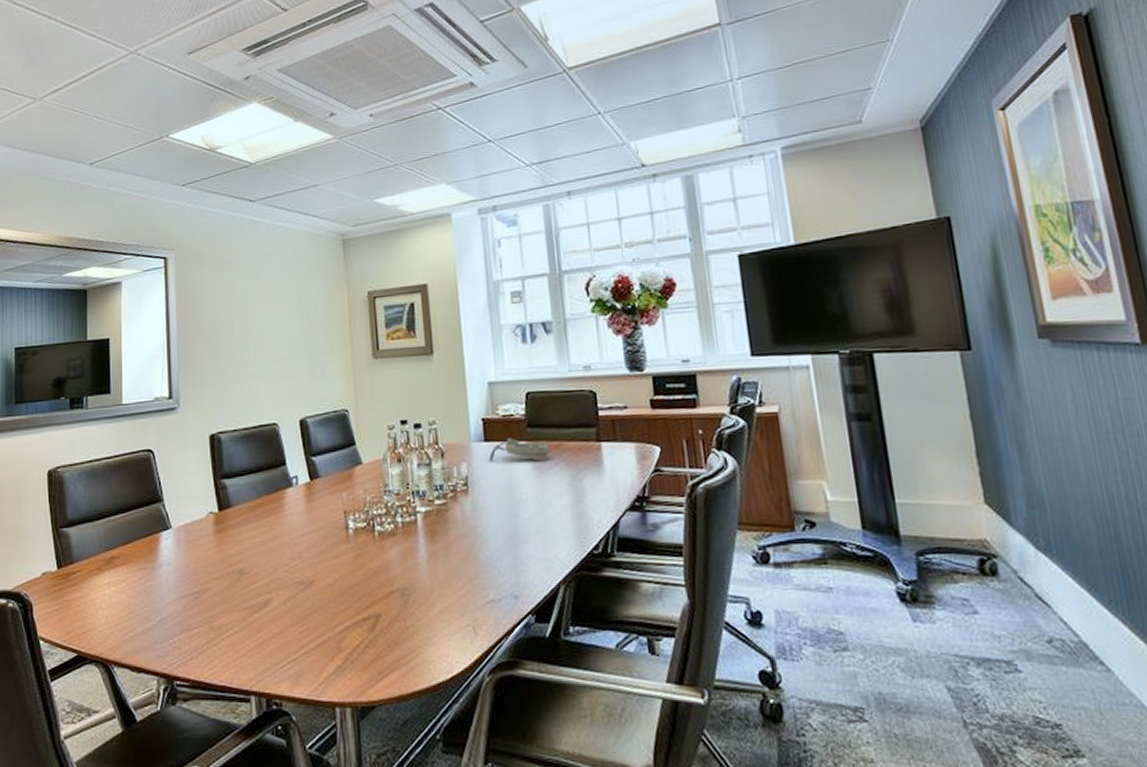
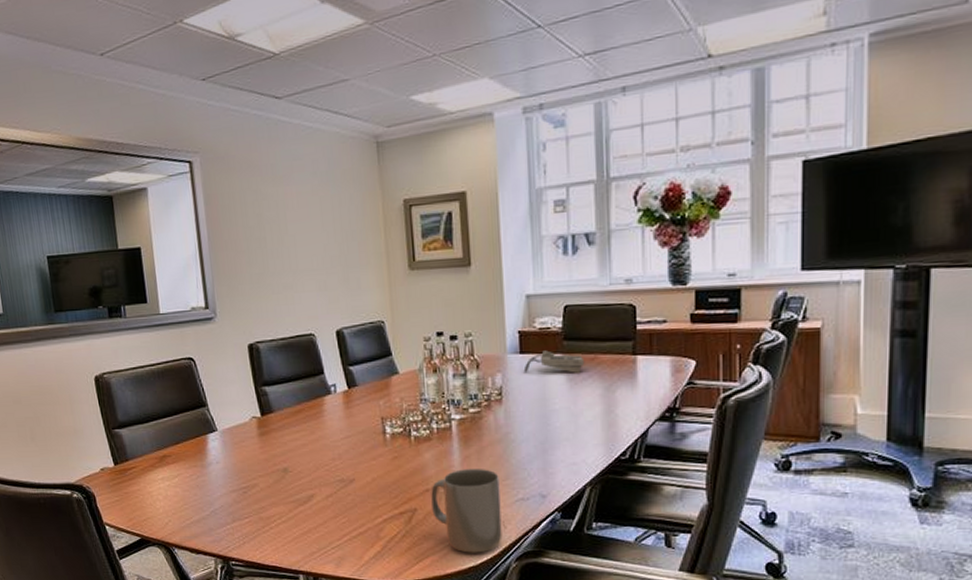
cup: none [396,566,474,666] -> present [431,468,503,553]

